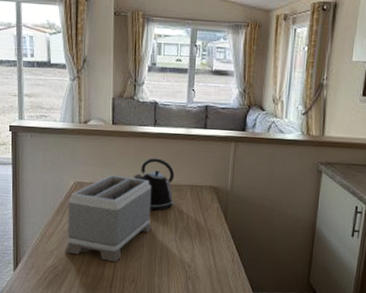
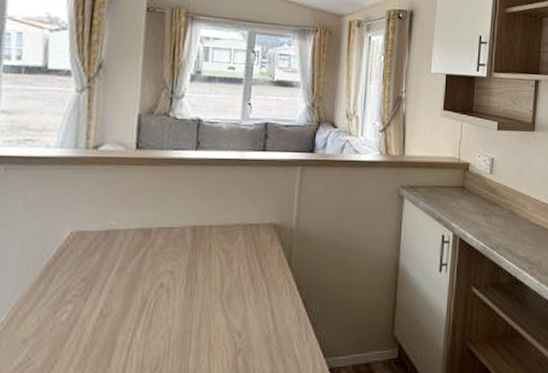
toaster: present [65,174,152,263] -> none [47,217,190,345]
kettle: present [133,158,175,211] -> none [163,191,223,263]

